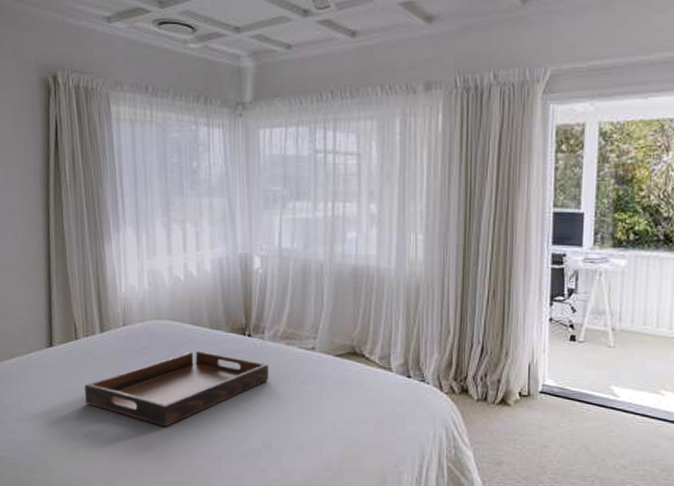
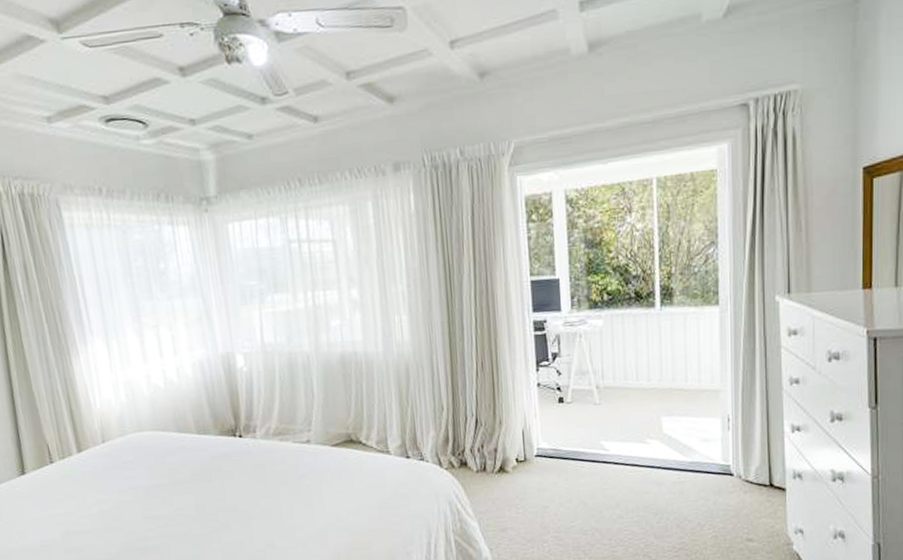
serving tray: present [85,350,268,427] -> none [66,458,265,542]

